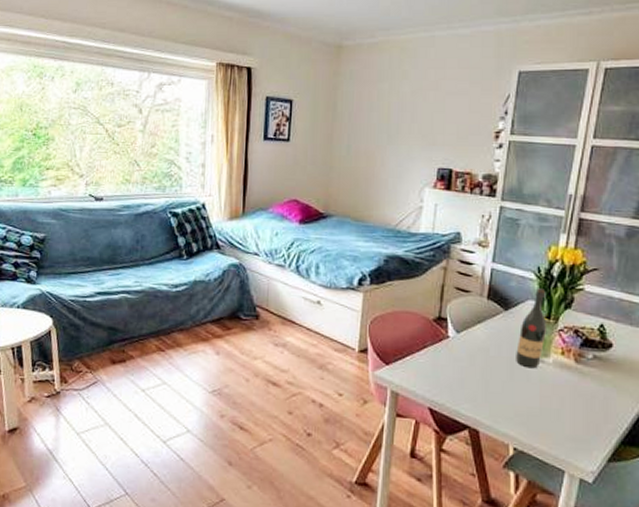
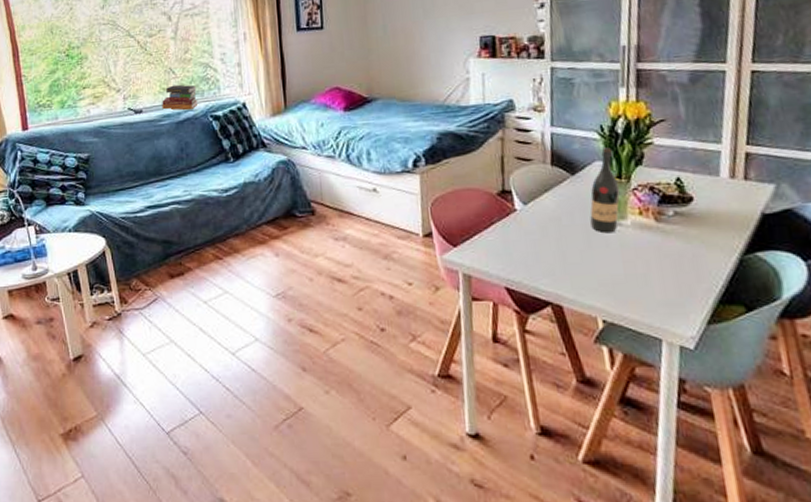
books: none [123,177,159,204] -> present [162,84,197,110]

